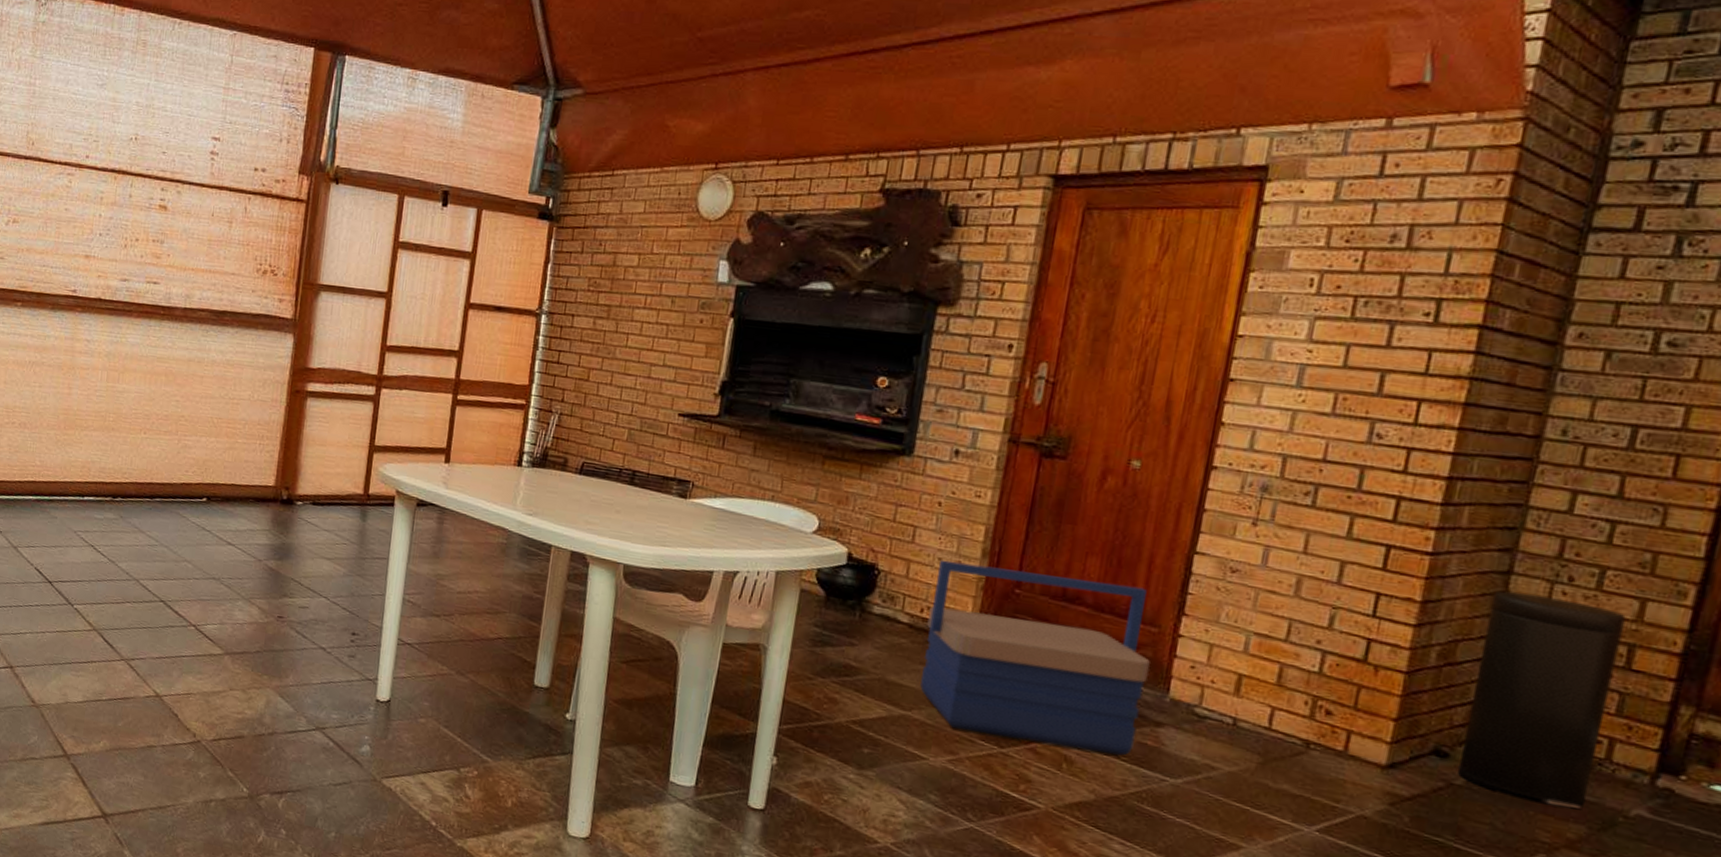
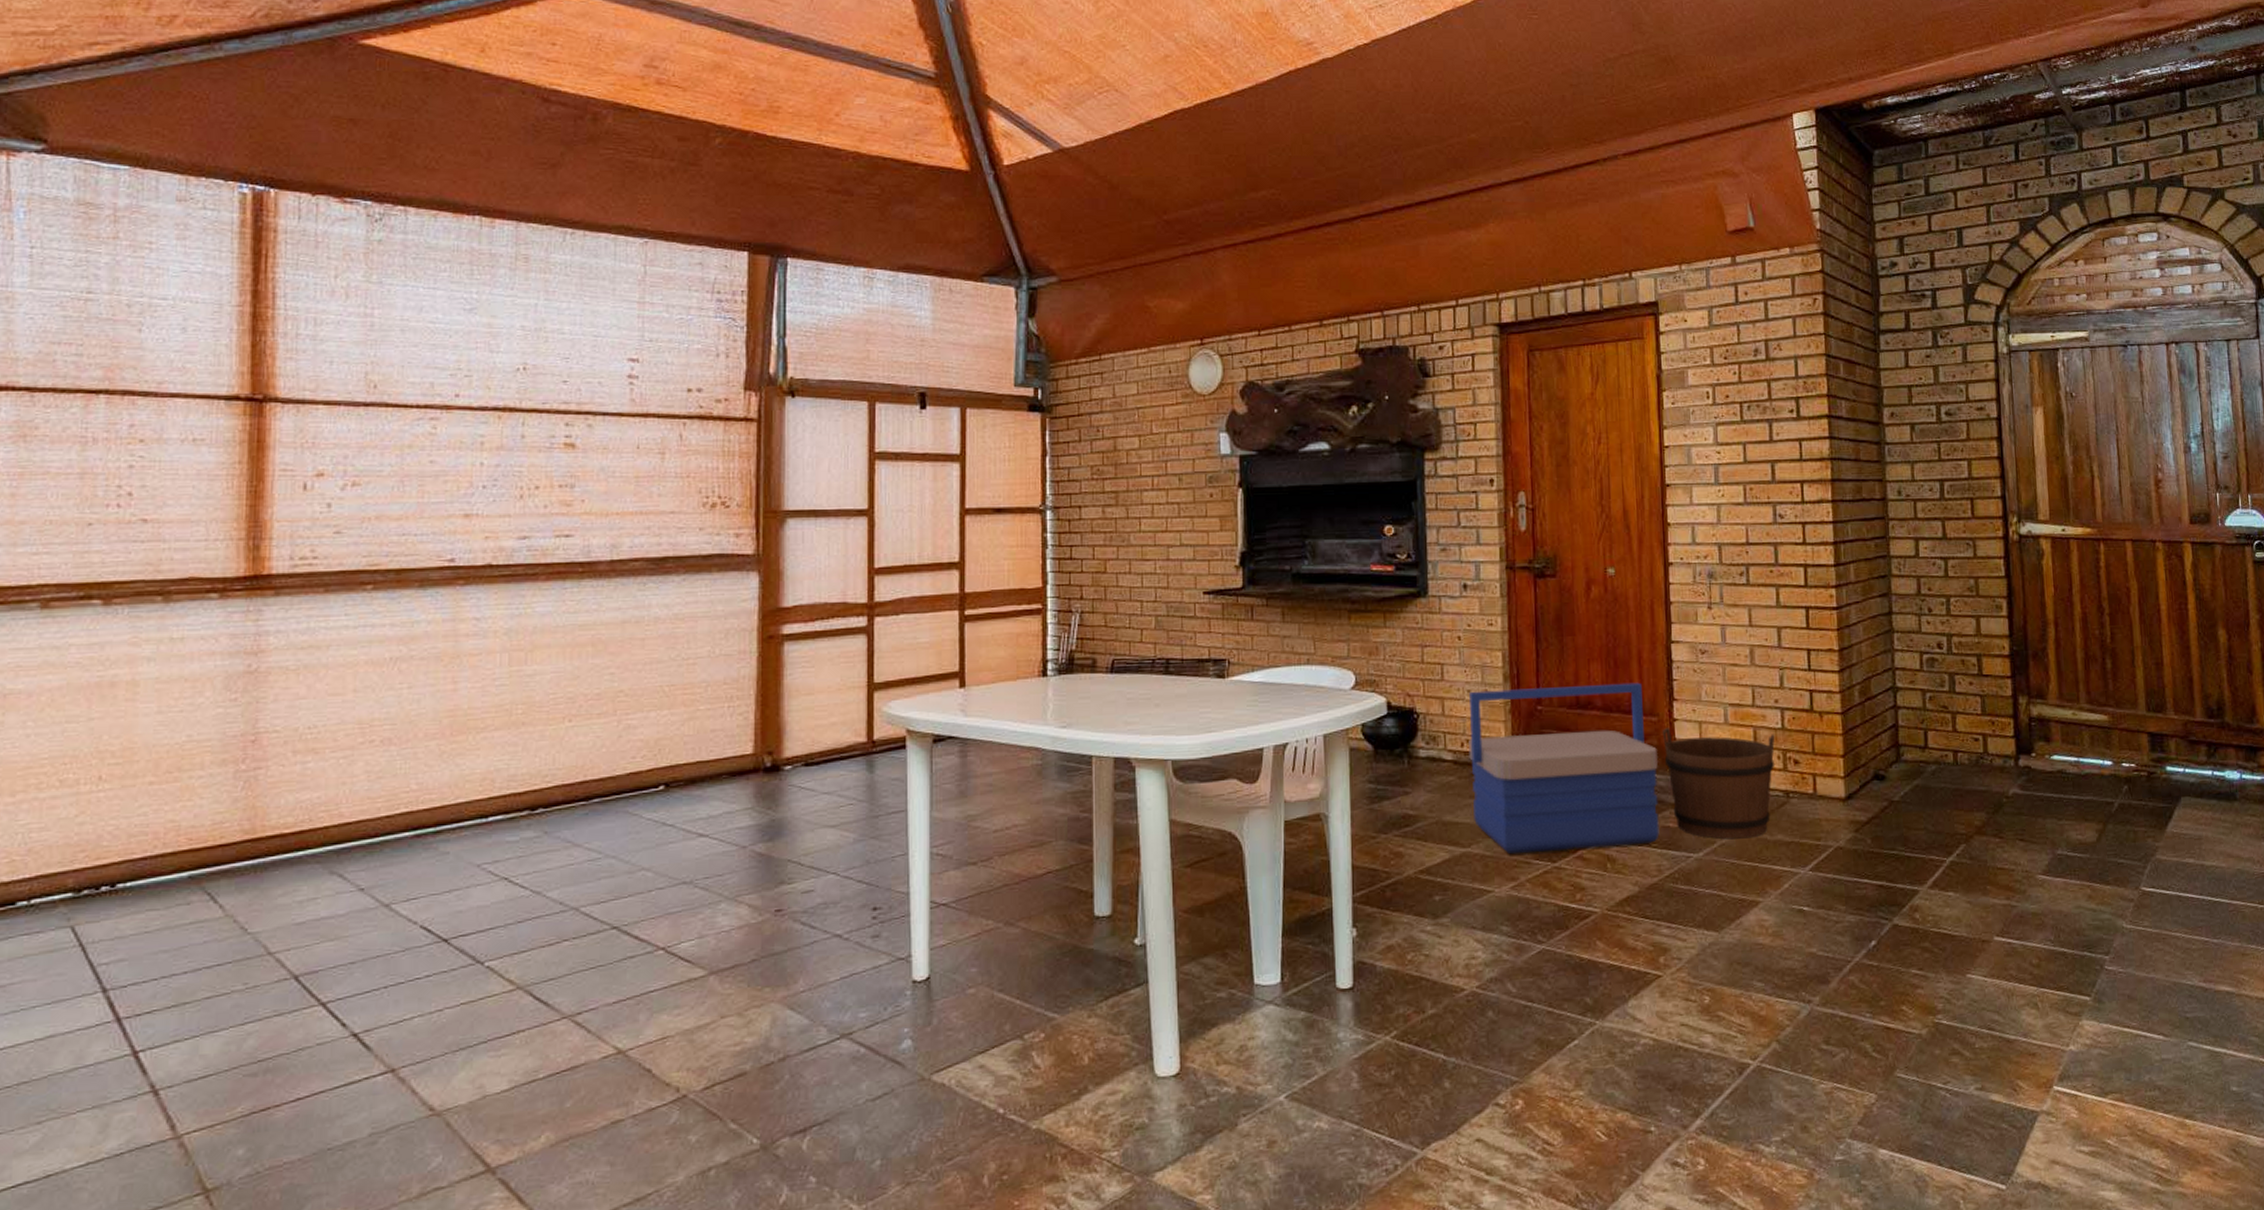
bucket: none [1155,642,1308,780] -> present [1661,728,1775,840]
pedal bin: present [1457,590,1626,810] -> none [1884,627,1980,803]

